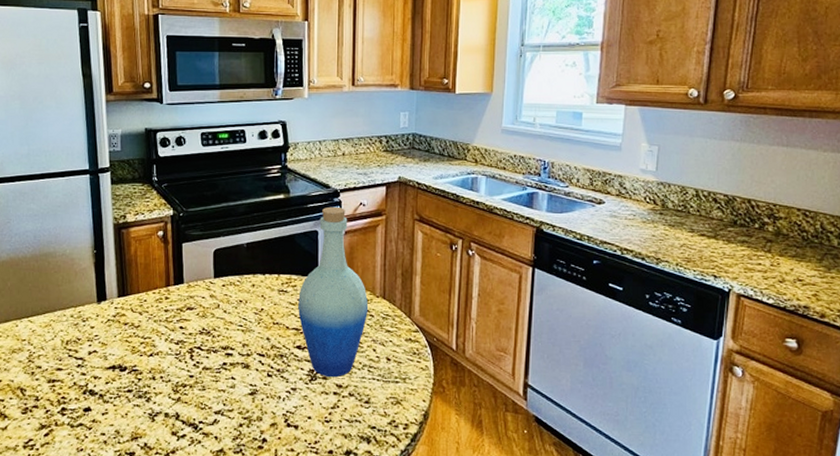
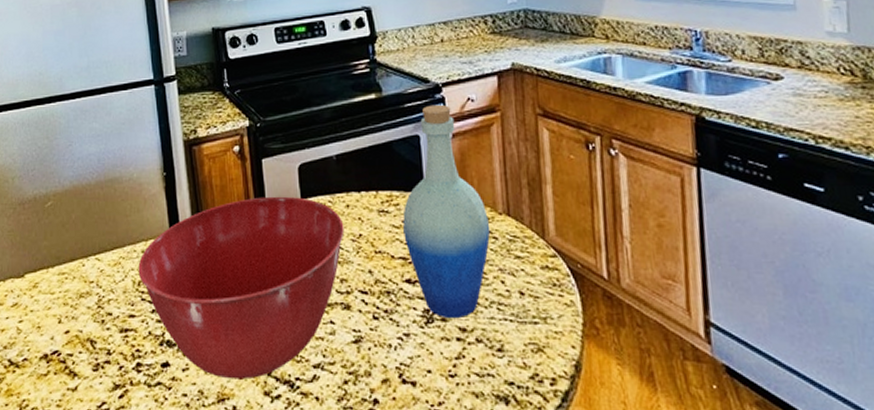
mixing bowl: none [67,274,249,422] -> present [138,196,345,380]

